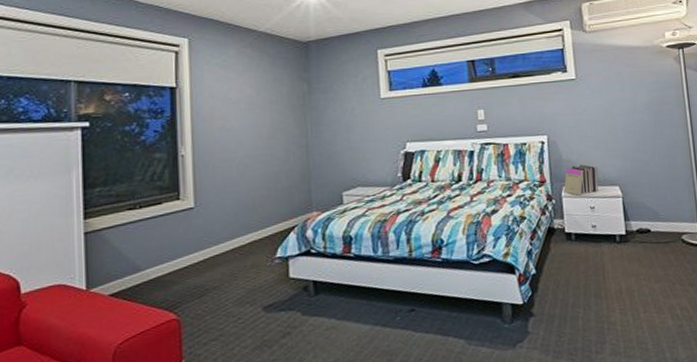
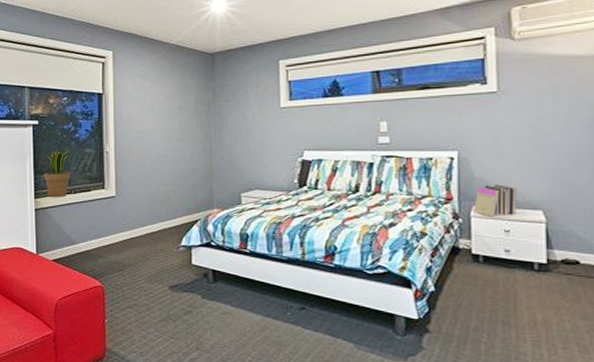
potted plant: none [97,154,135,217] -> present [44,148,71,198]

